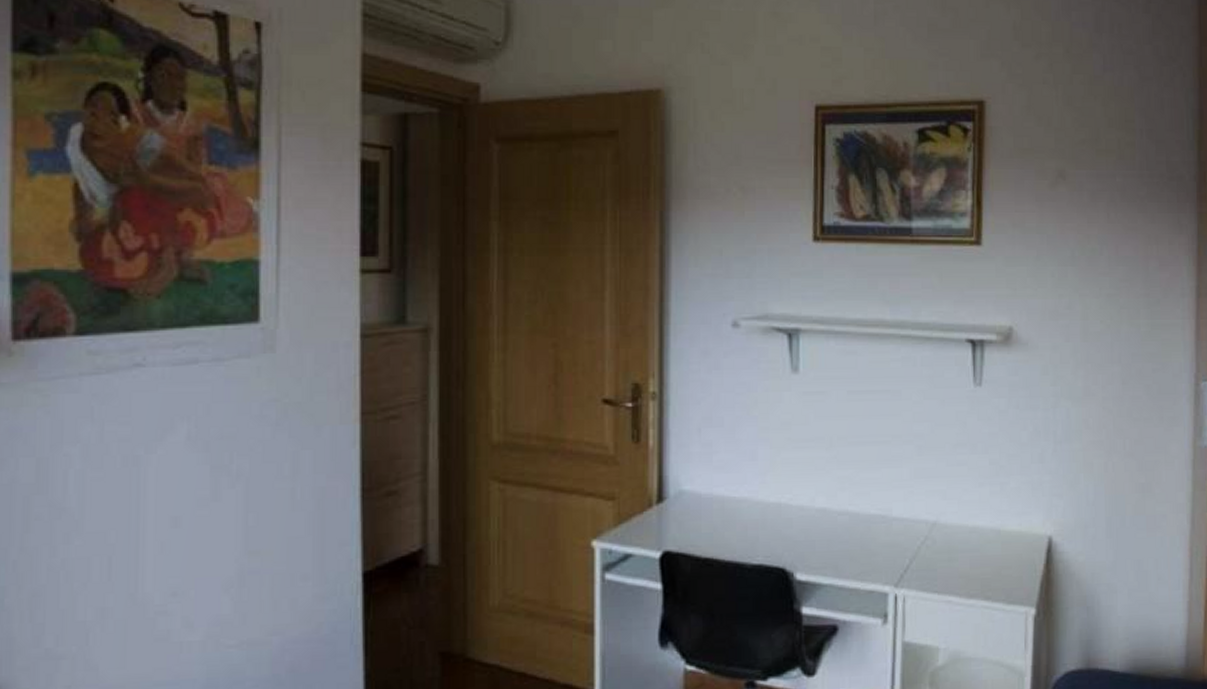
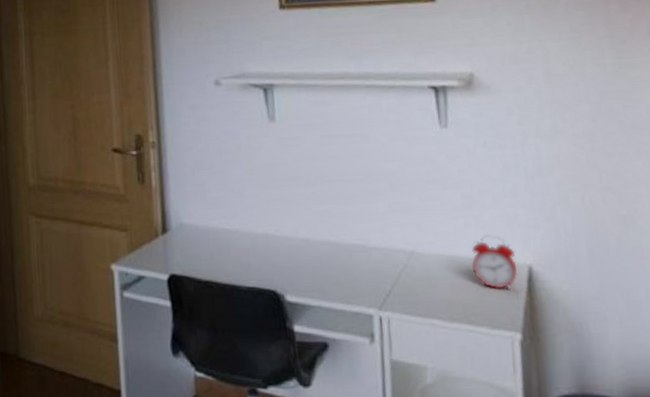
alarm clock: none [993,503,1038,563] -> present [471,235,518,290]

